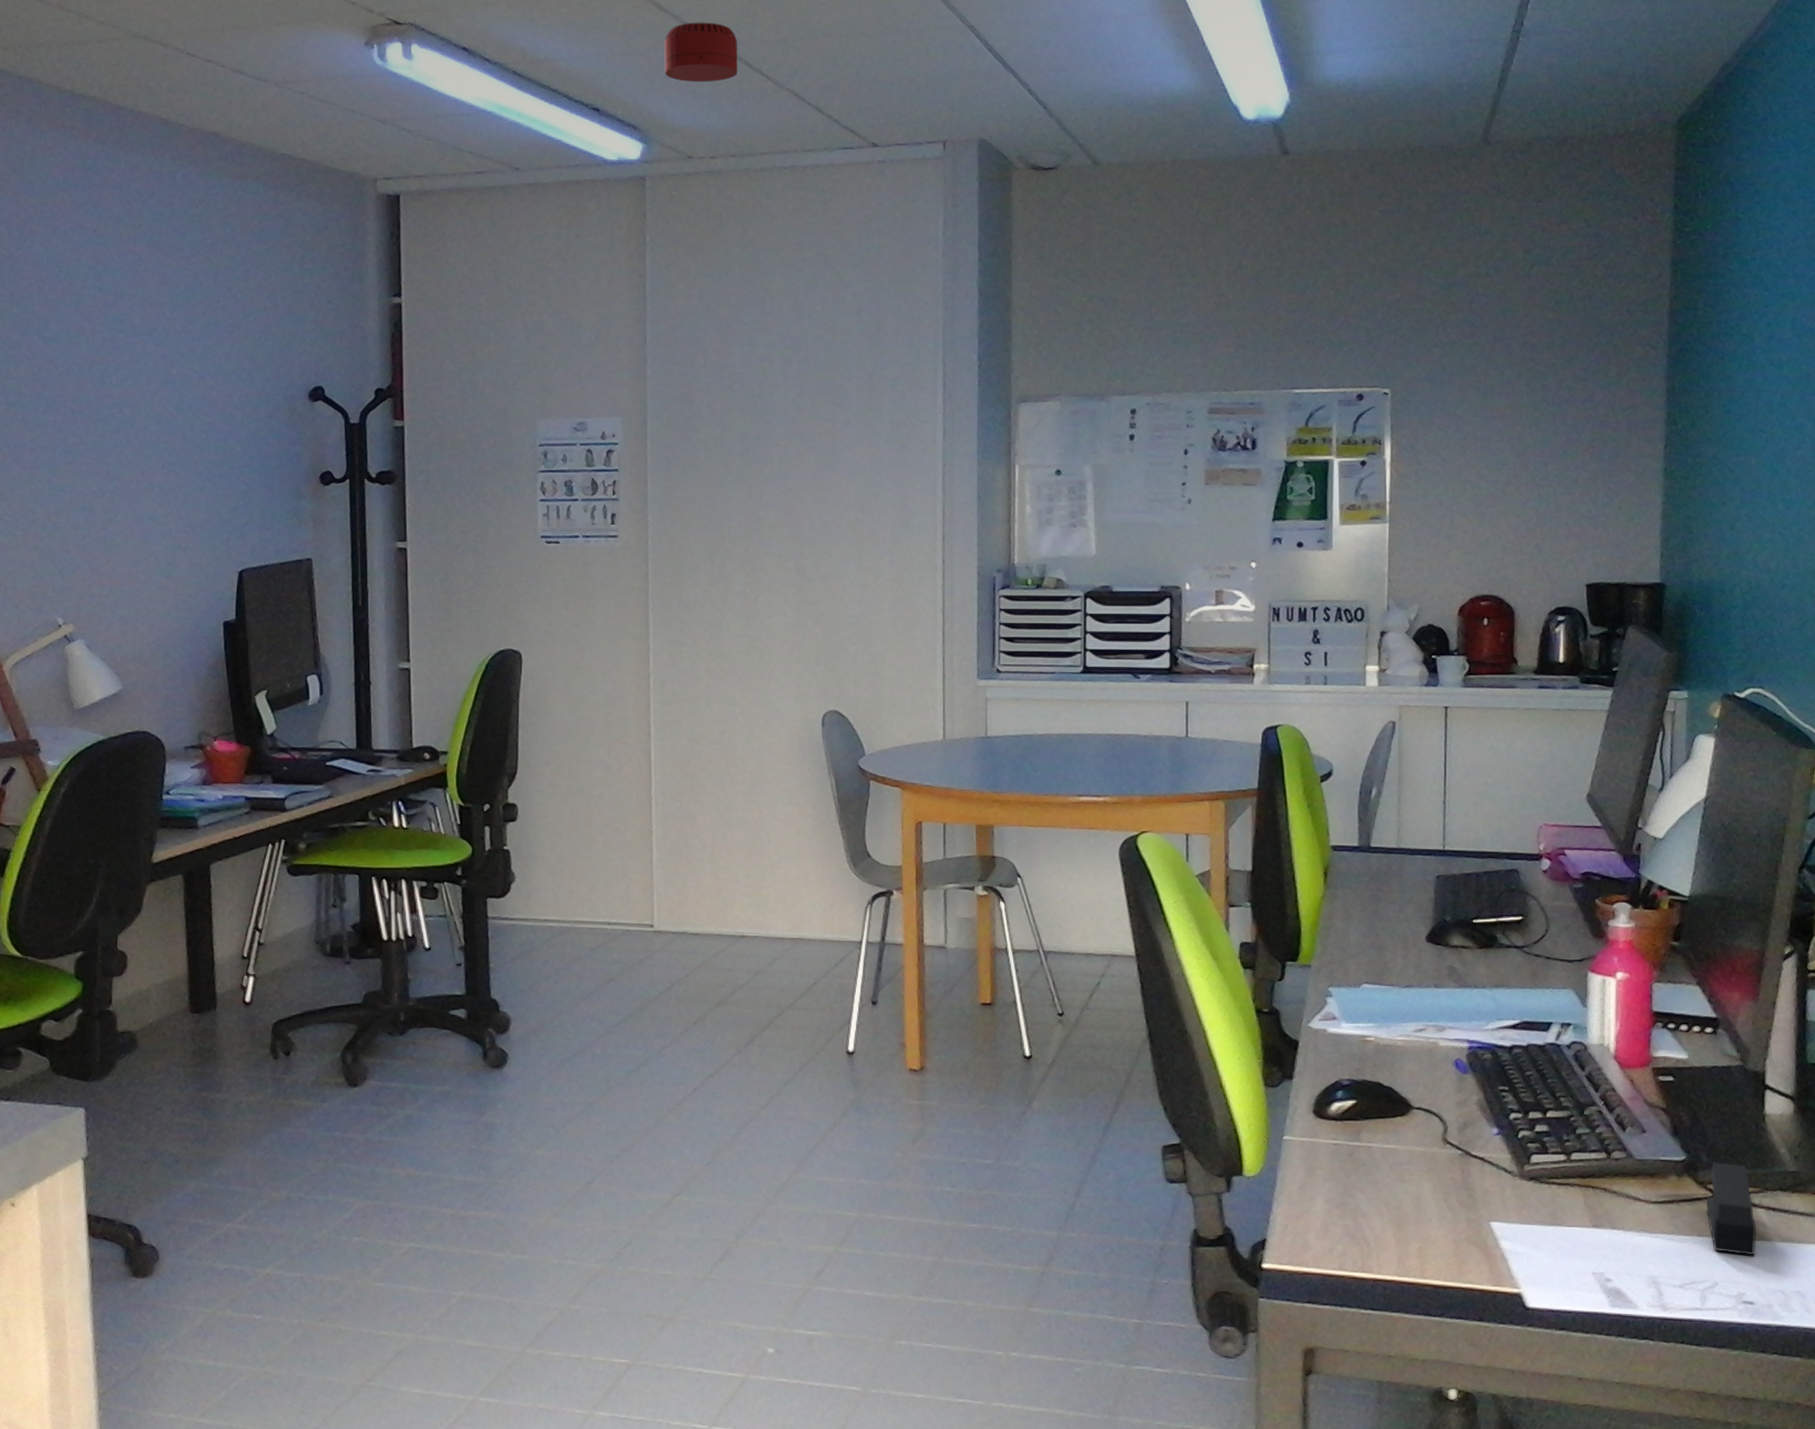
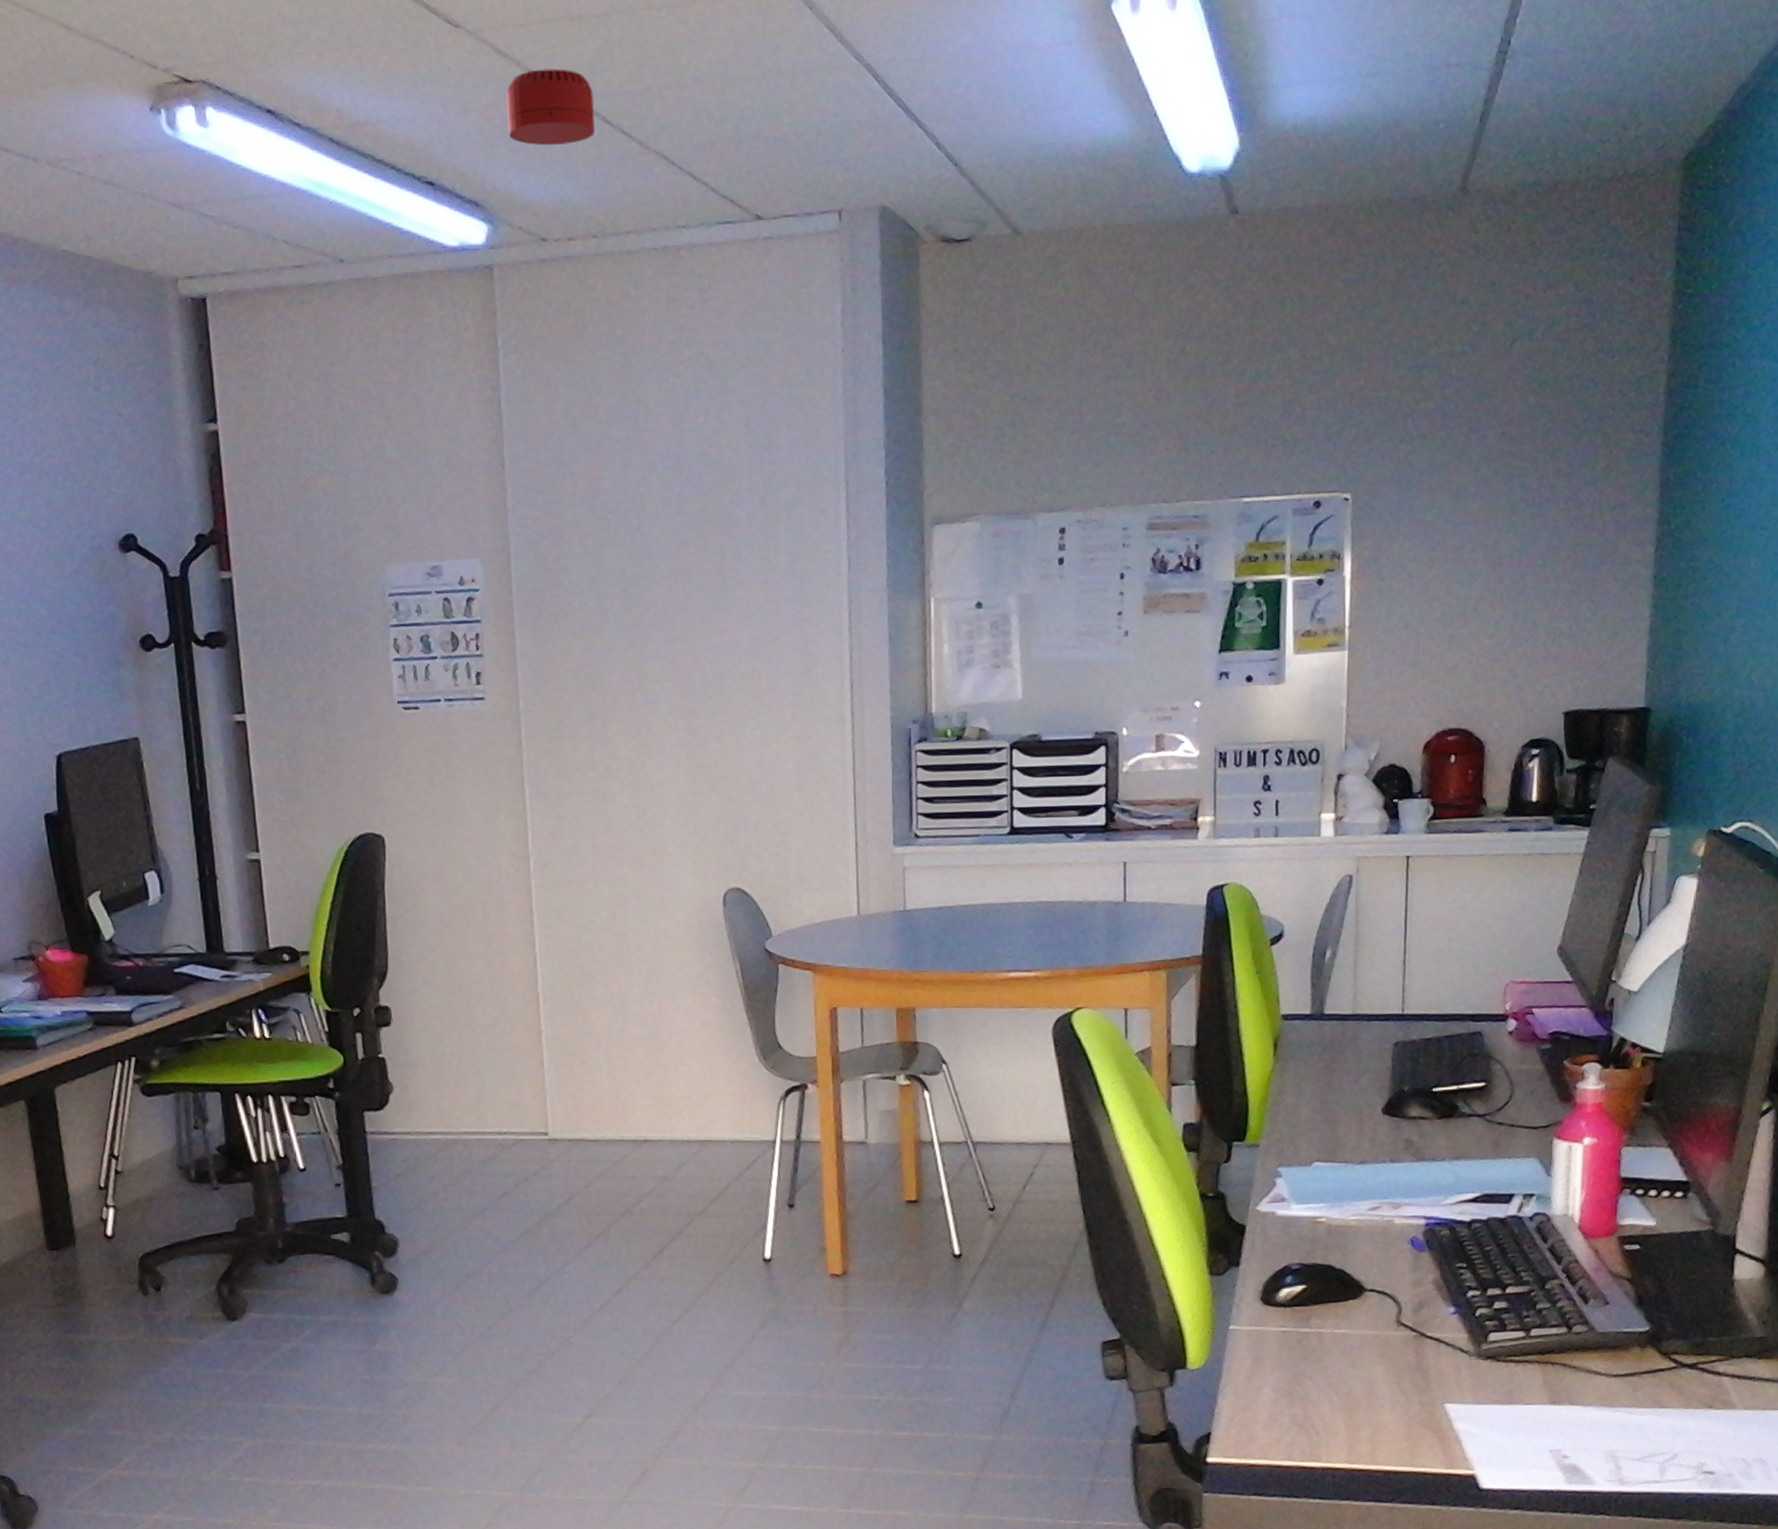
stapler: present [1706,1162,1757,1256] -> none [1669,1331,1720,1426]

